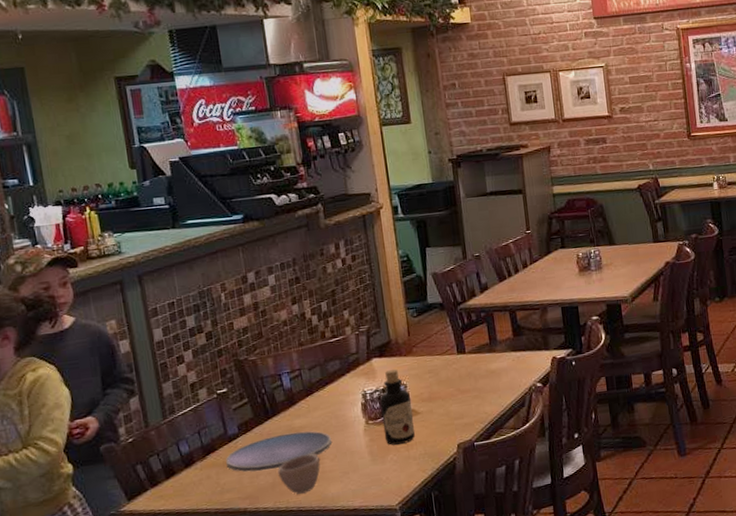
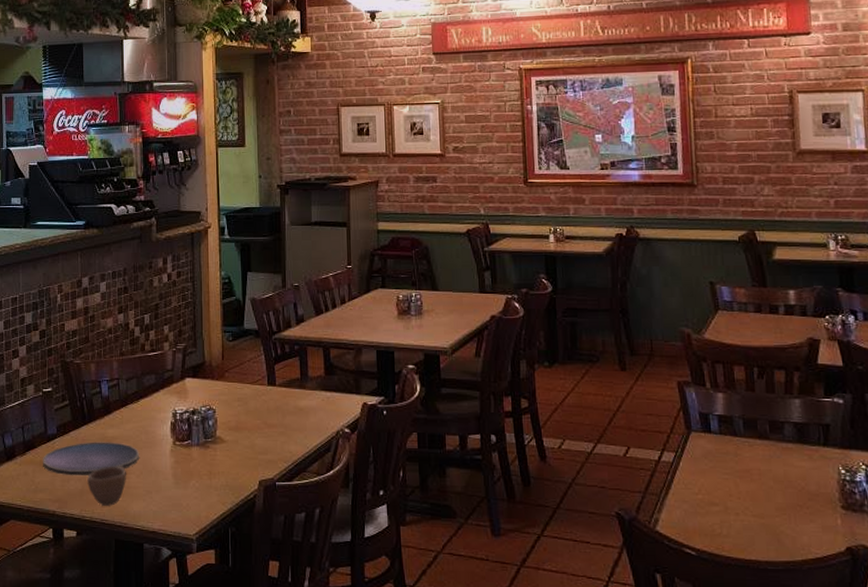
bottle: present [380,369,416,445] -> none [189,391,219,471]

